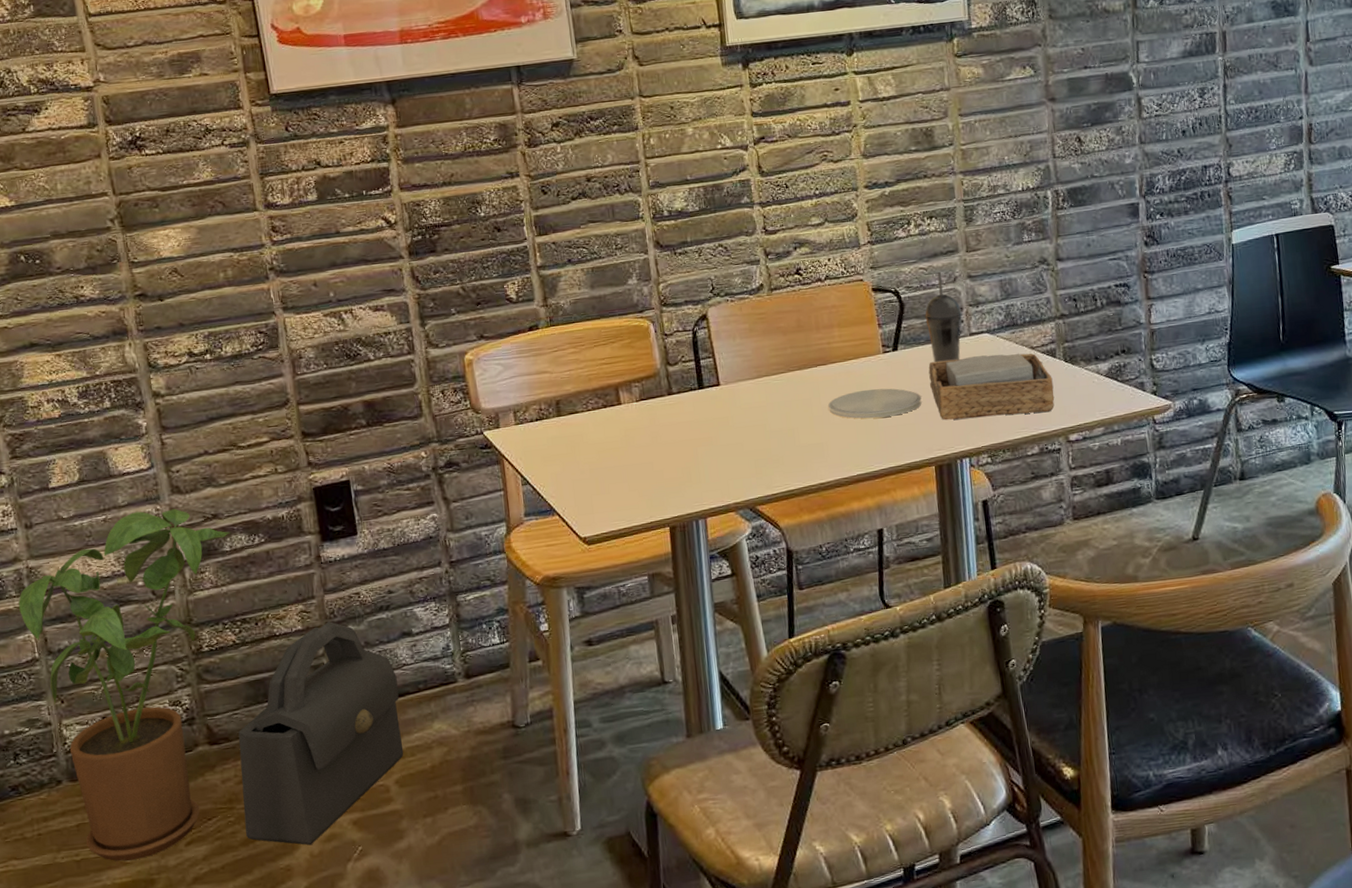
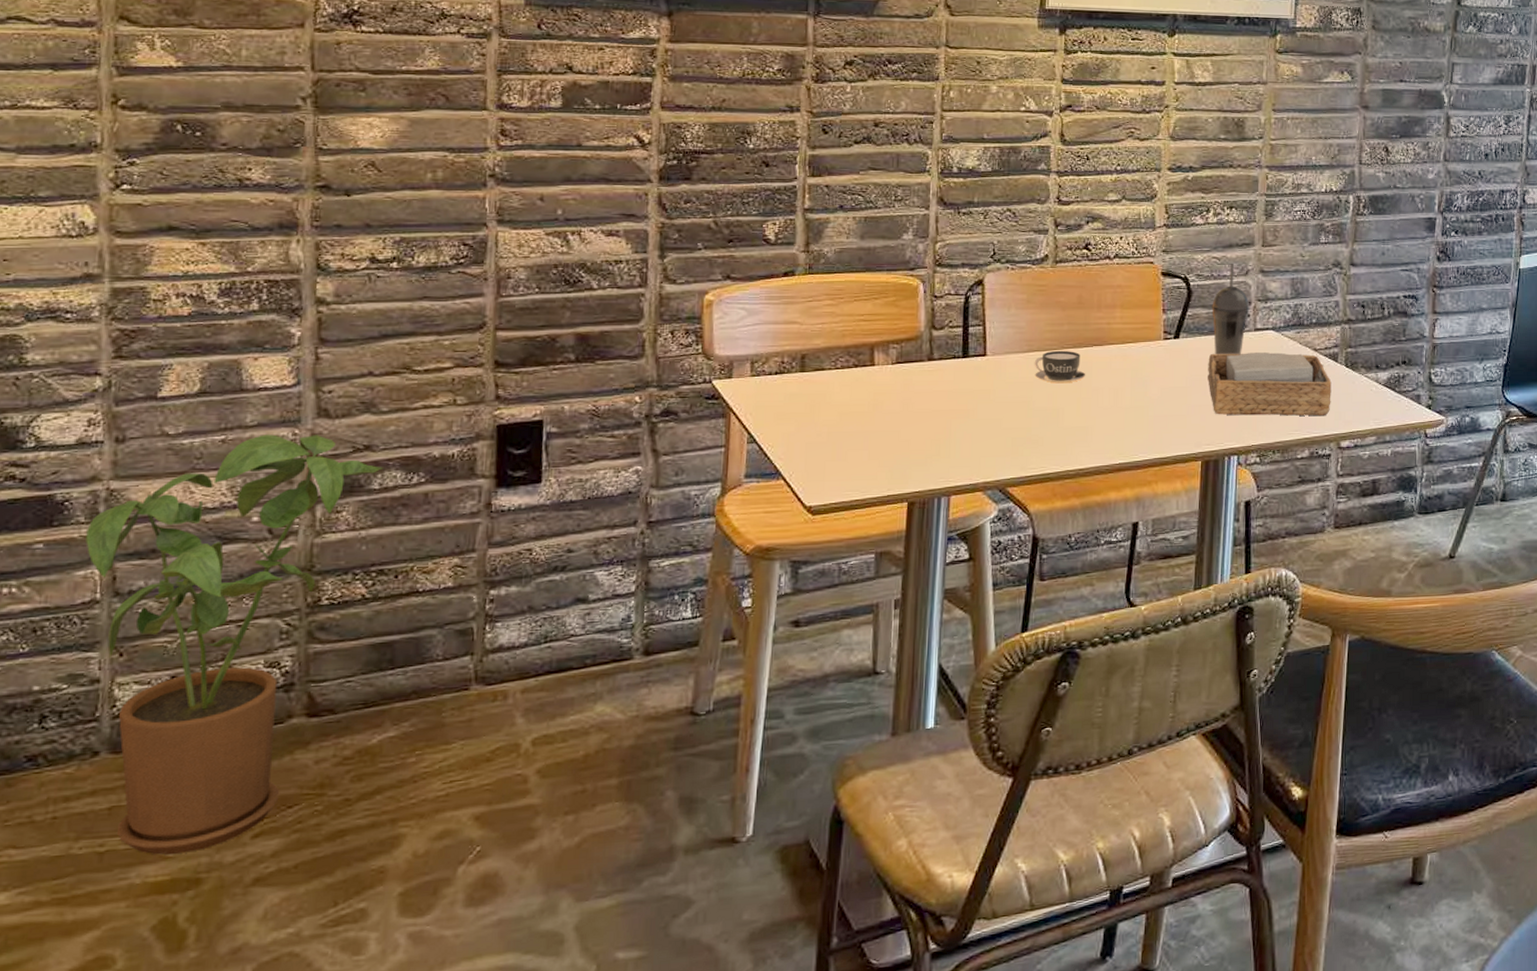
handbag: present [238,621,404,846] -> none [334,580,560,843]
teacup: none [764,373,815,405] -> present [1034,350,1086,384]
saucer: present [828,388,922,419] -> none [1099,375,1197,406]

